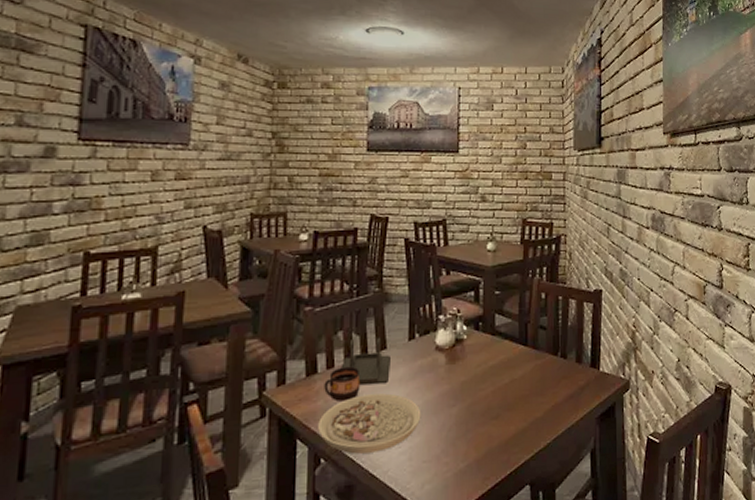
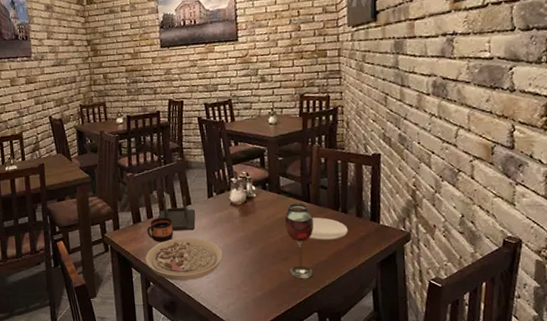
wineglass: none [497,346,531,443] -> present [284,203,315,279]
plate: none [524,364,566,393] -> present [309,217,348,241]

